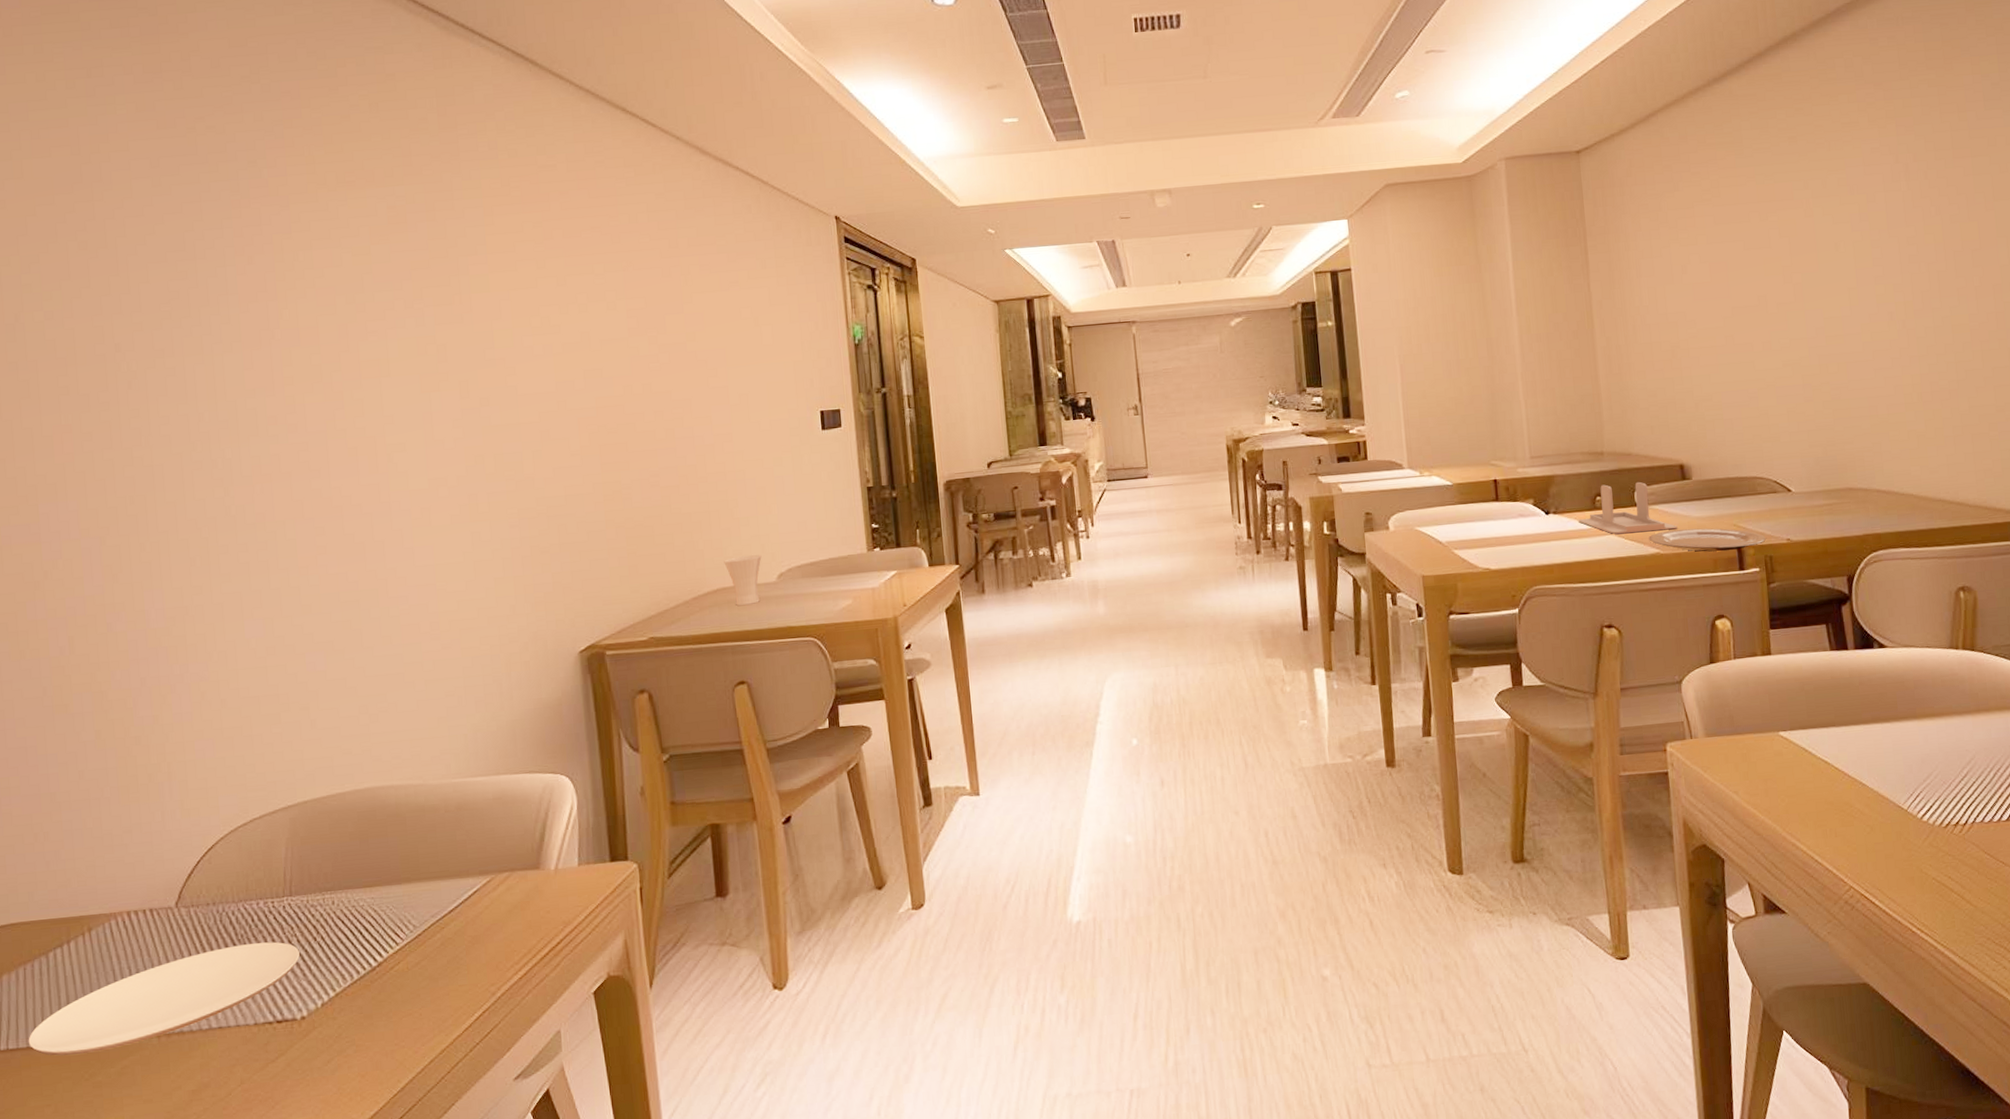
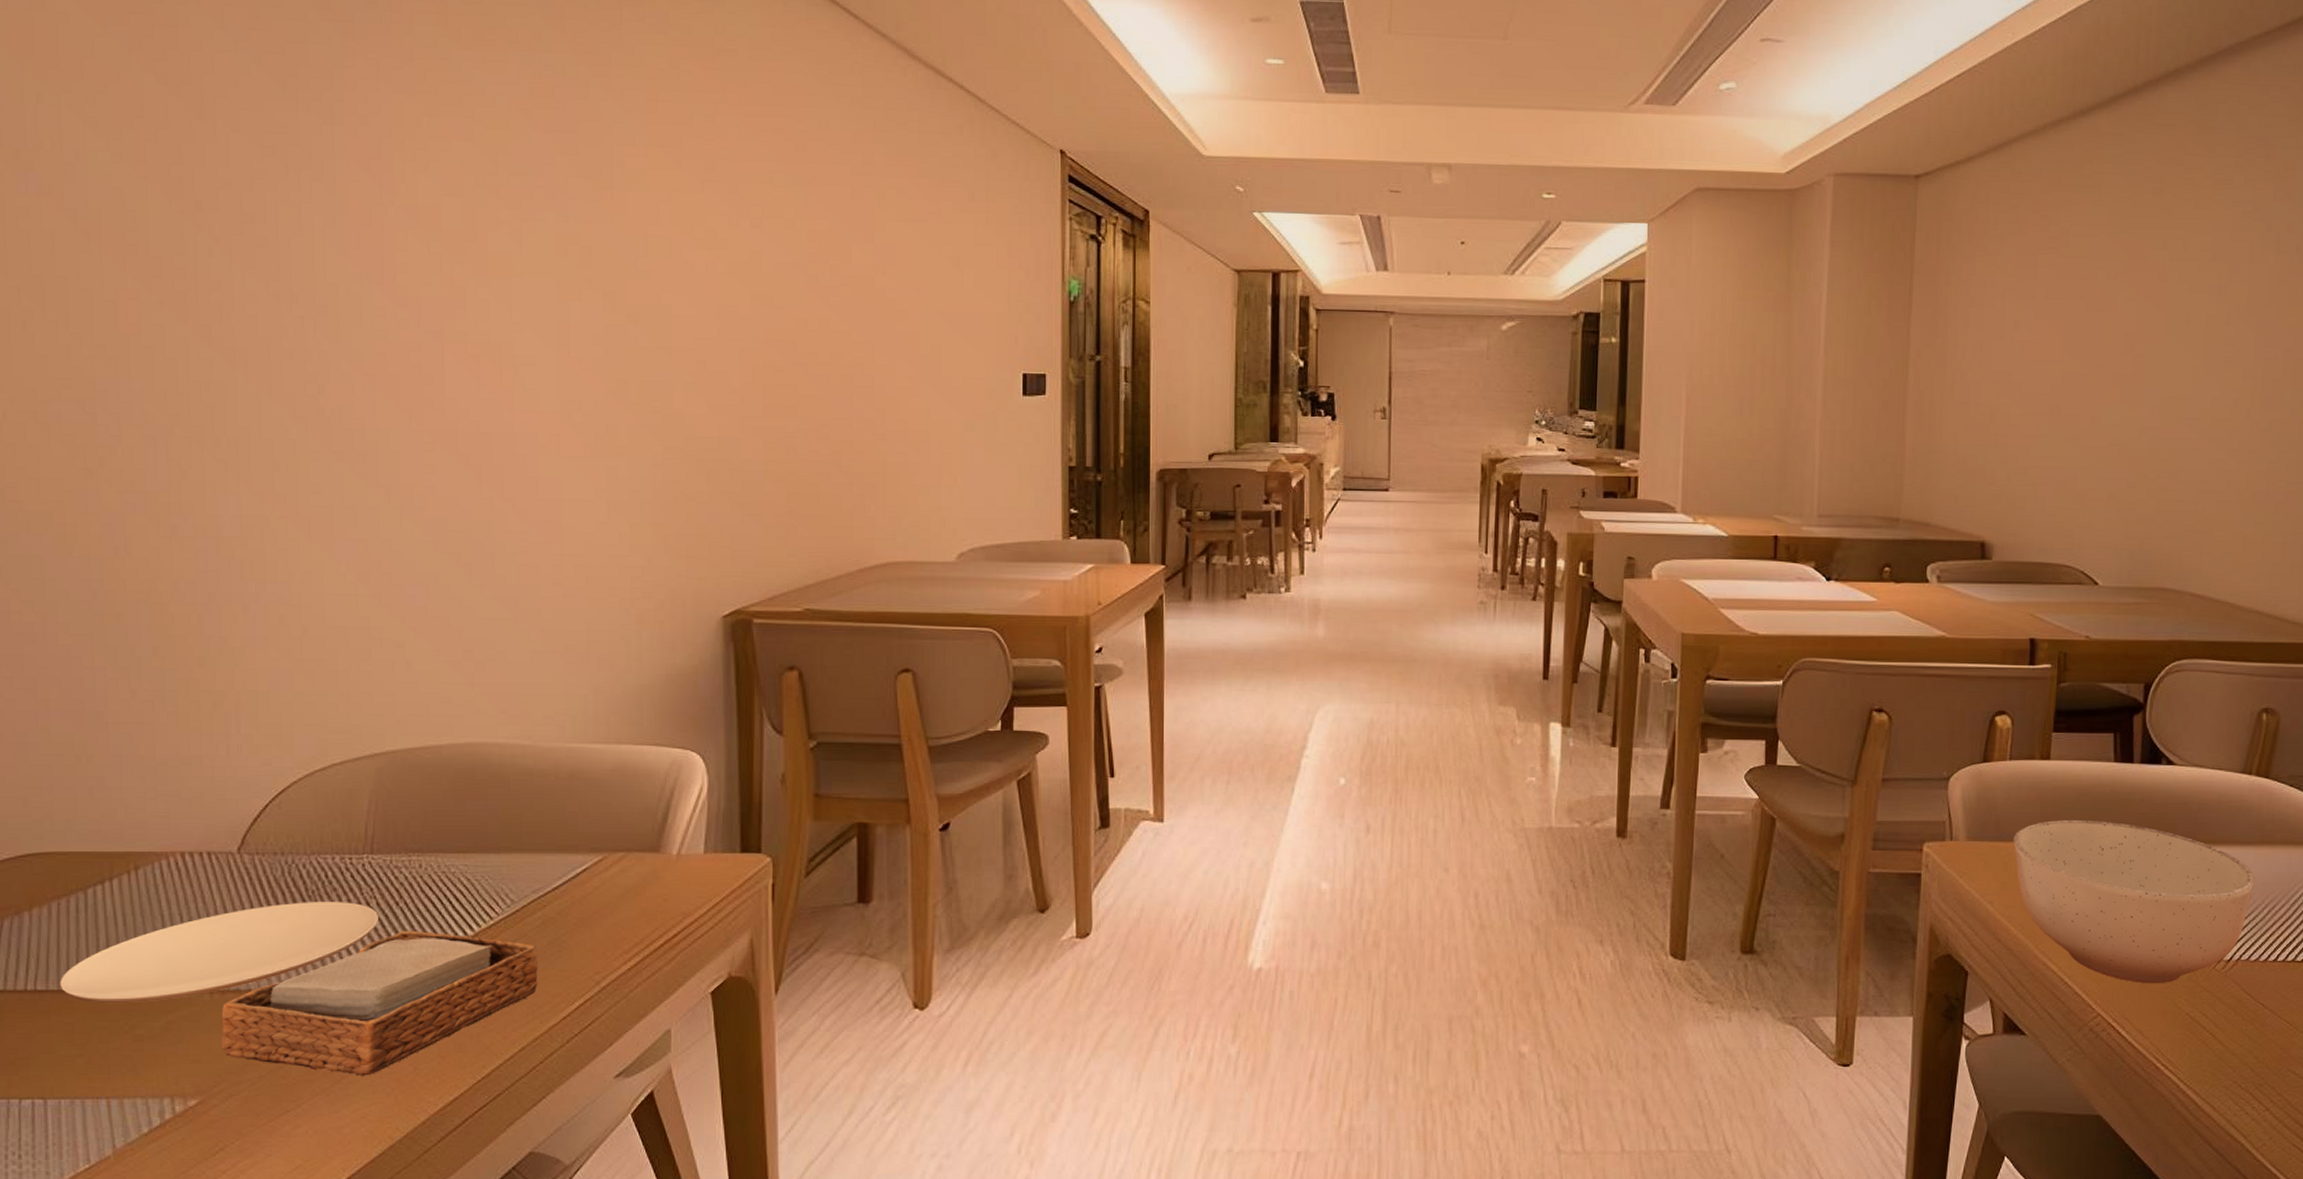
napkin holder: none [168,961,442,1101] -> present [220,930,539,1076]
cup: present [724,554,762,607] -> none [897,529,941,585]
napkin holder: present [1578,481,1678,534] -> none [1861,555,1969,612]
plate: present [1647,528,1767,552] -> none [1934,612,2064,641]
bowl: none [1747,706,1977,854] -> present [2013,819,2255,984]

